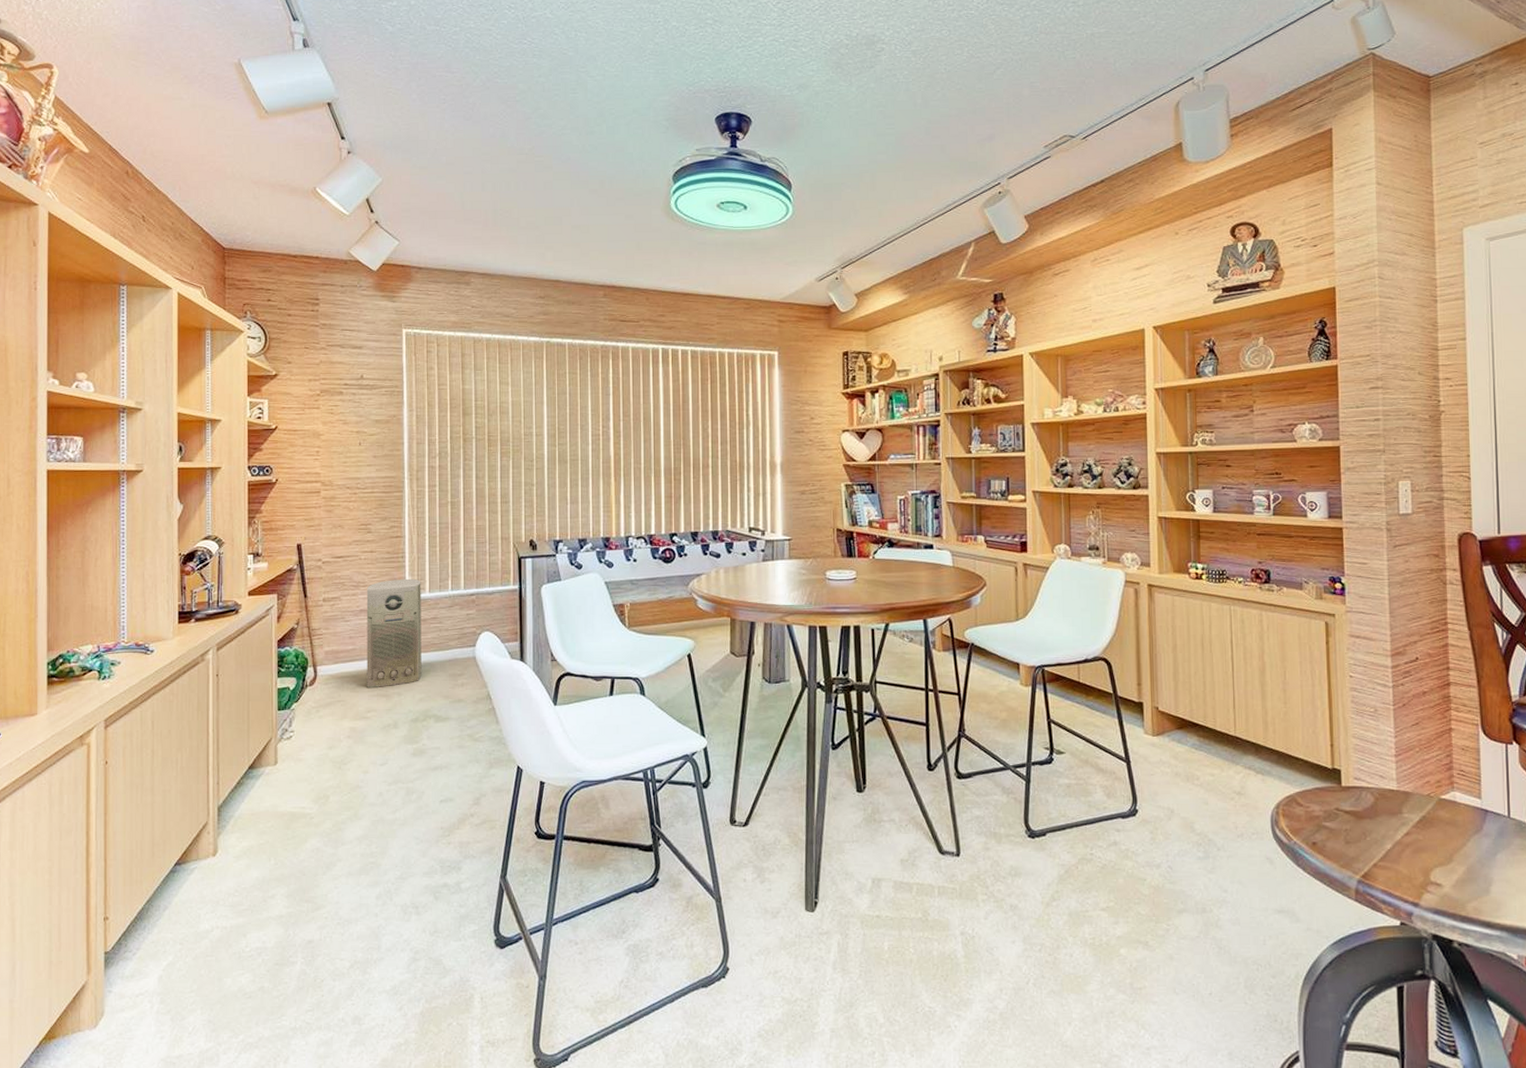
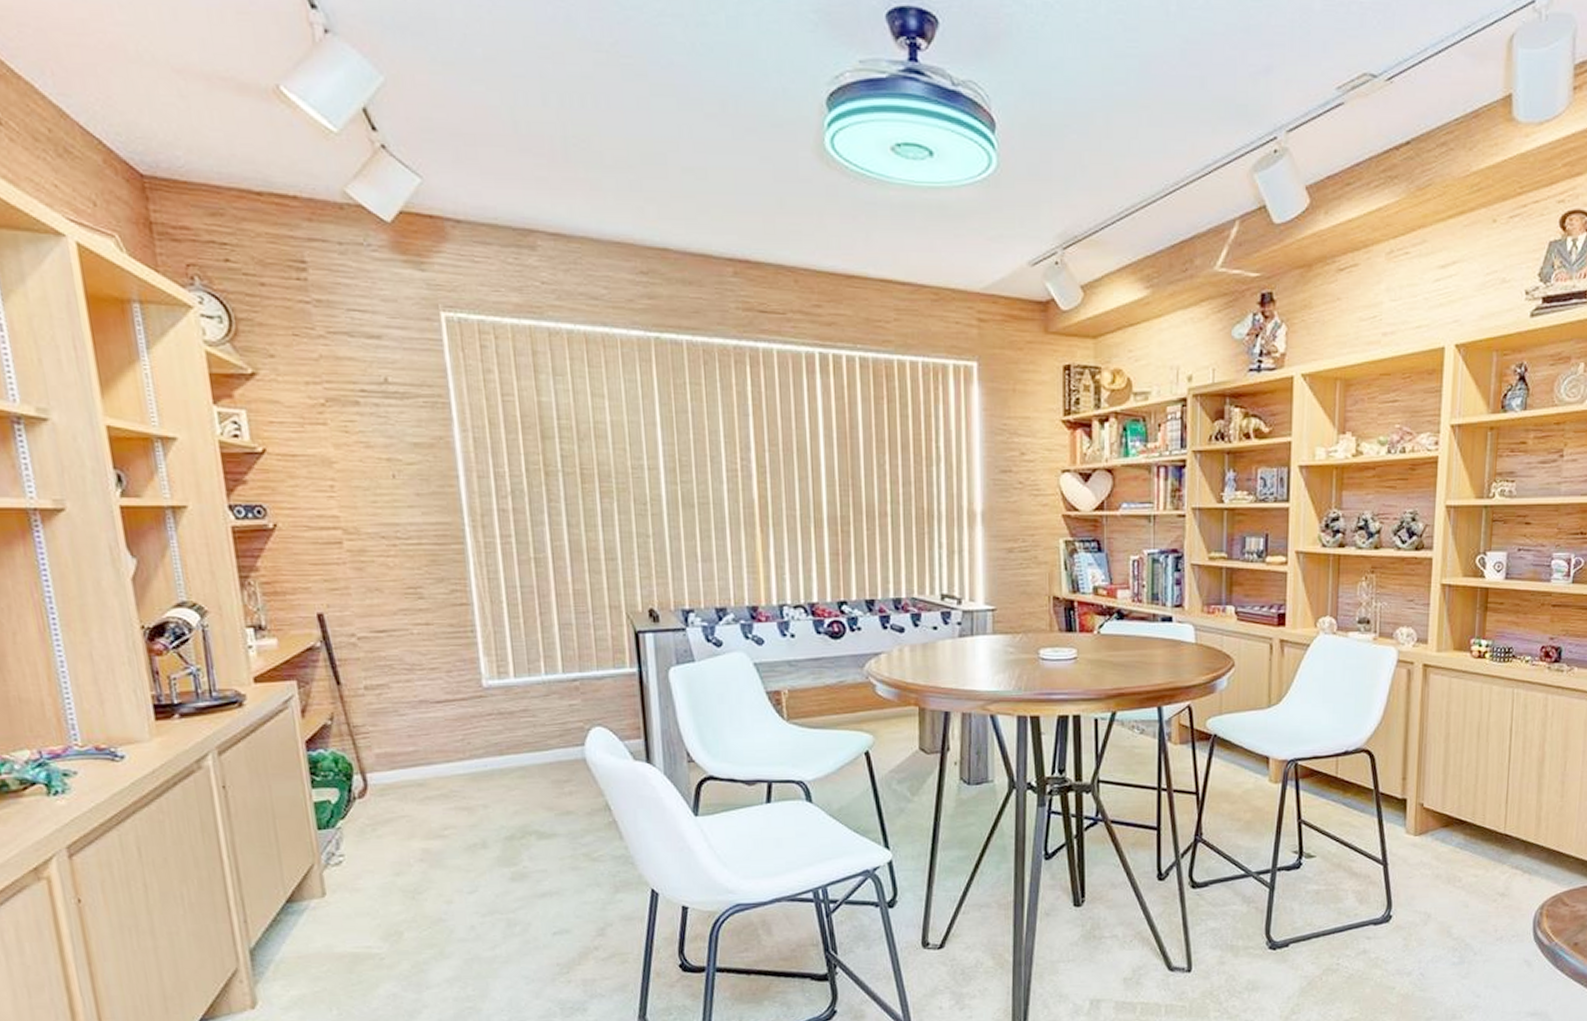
air purifier: present [366,578,422,688] -> none [425,659,514,799]

